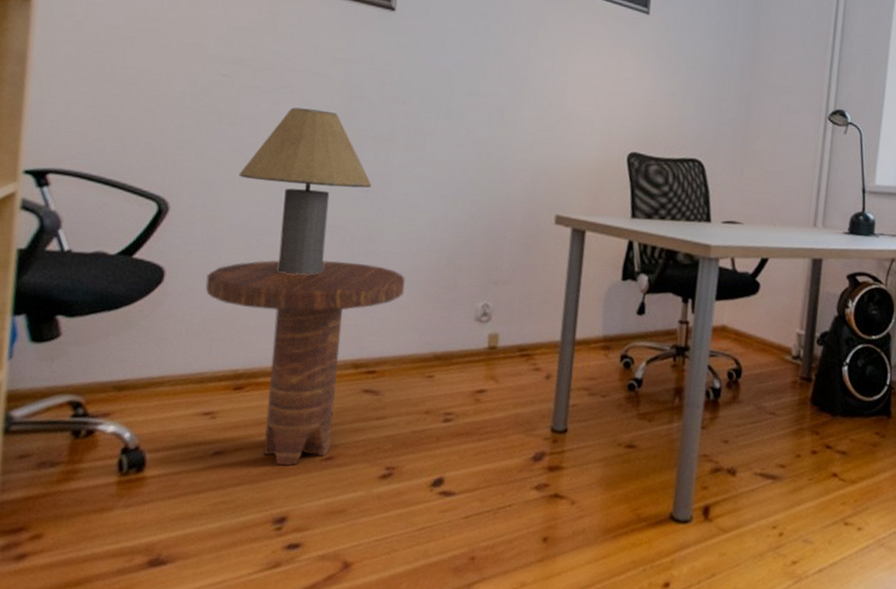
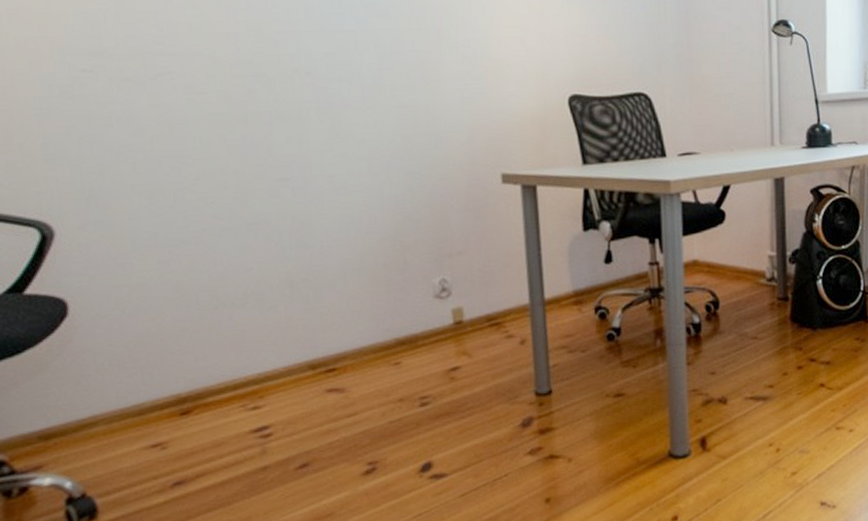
side table: present [205,260,406,466] -> none [118,258,351,483]
table lamp: present [239,107,372,275] -> none [129,95,290,283]

